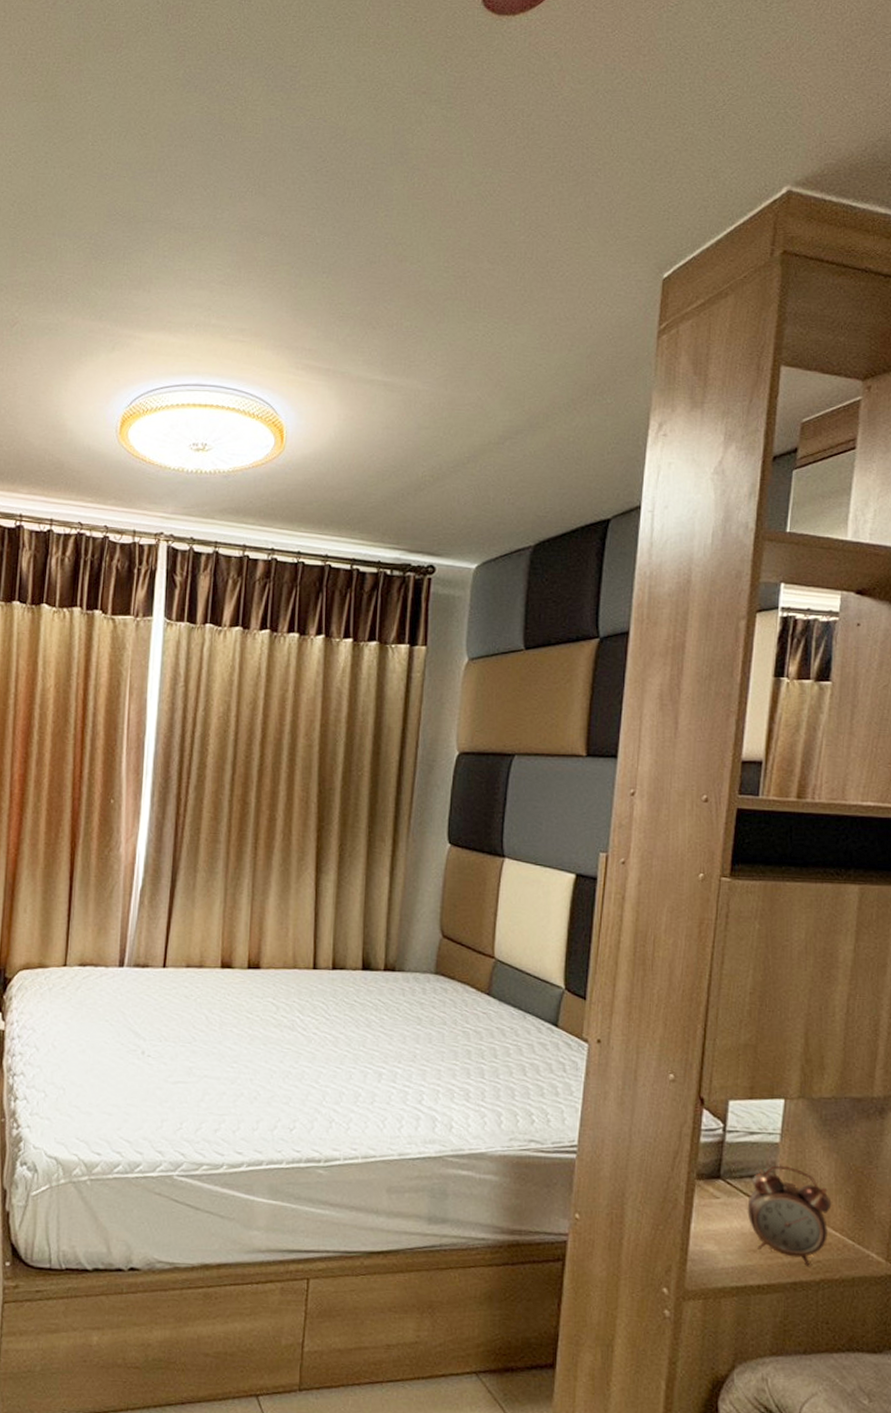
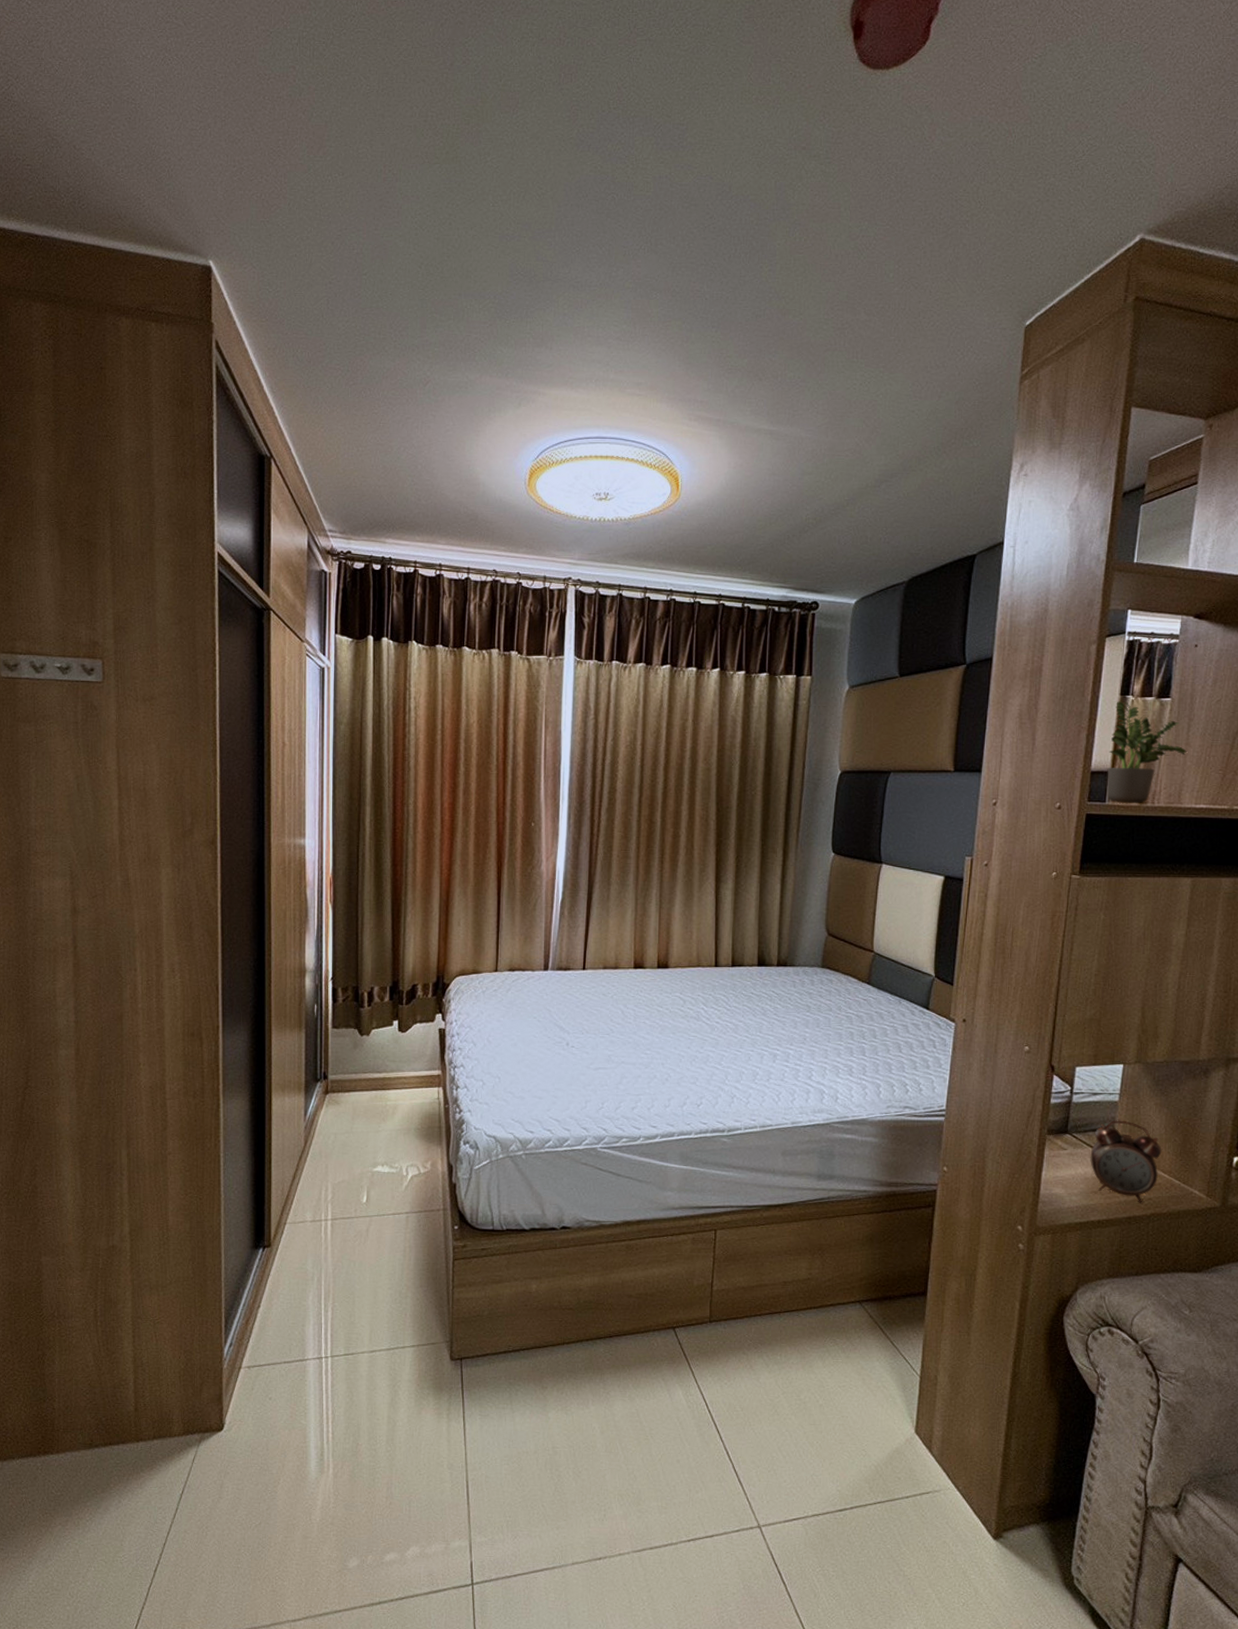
potted plant: none [760,683,850,799] -> present [1107,701,1187,804]

